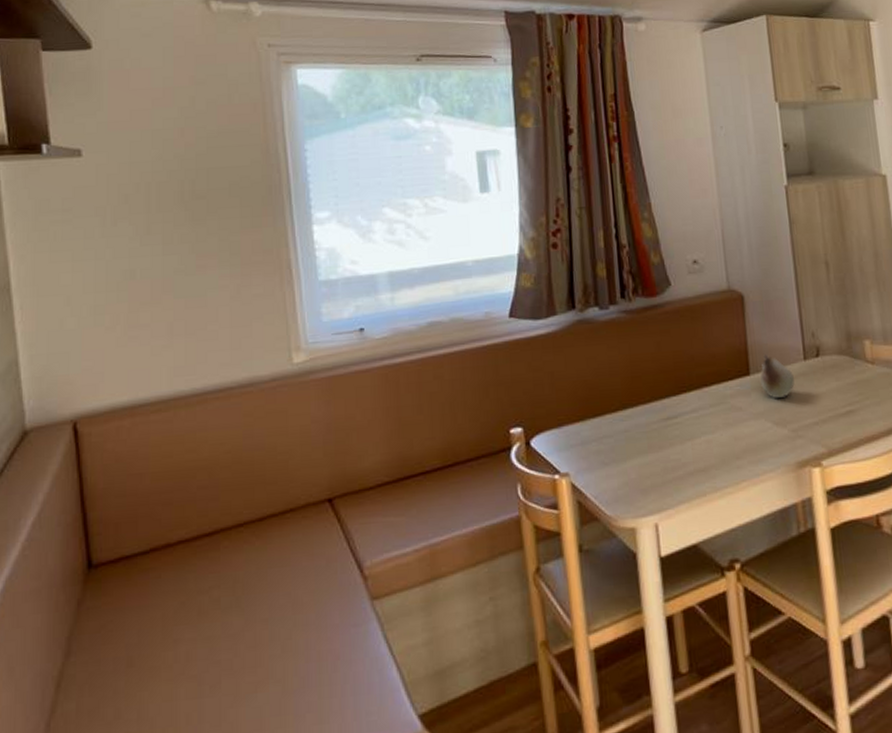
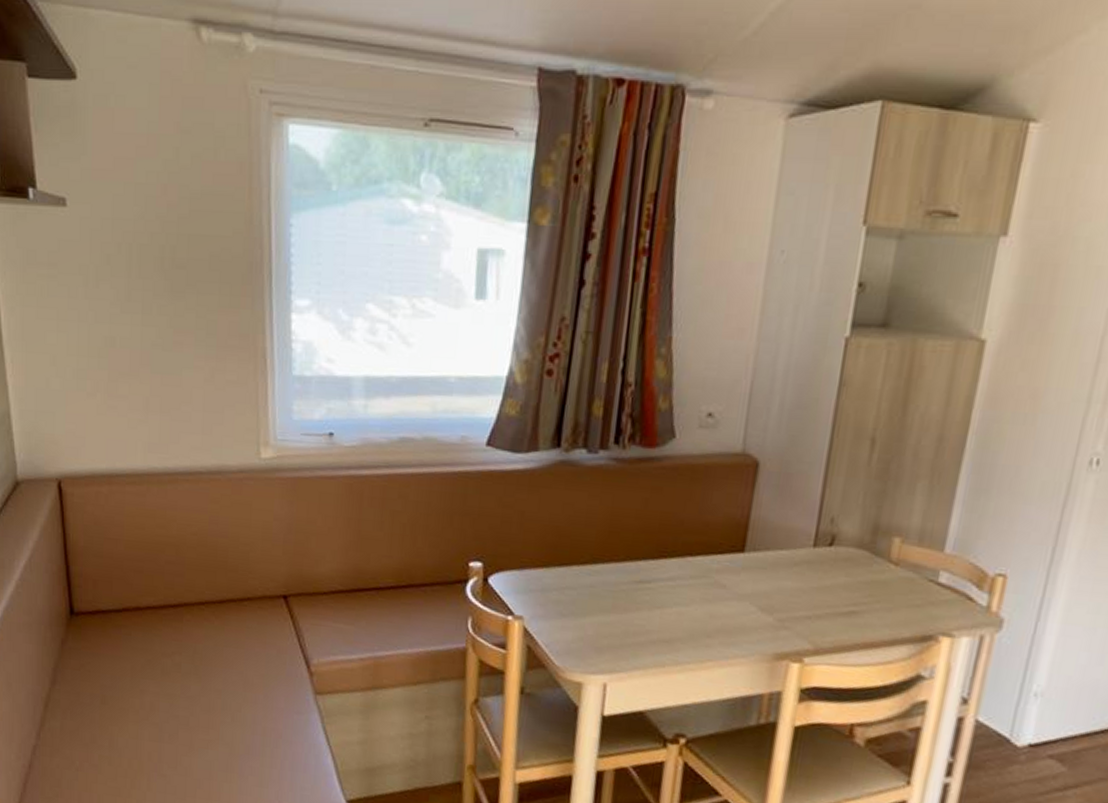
fruit: present [760,354,795,398] -> none [754,533,796,583]

